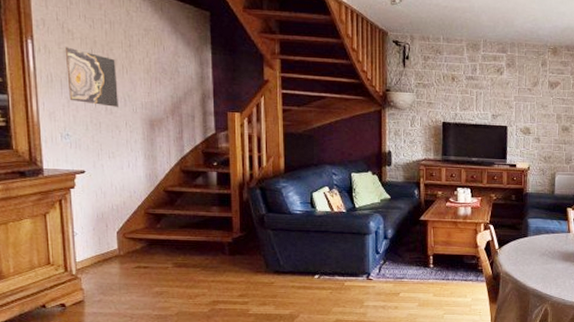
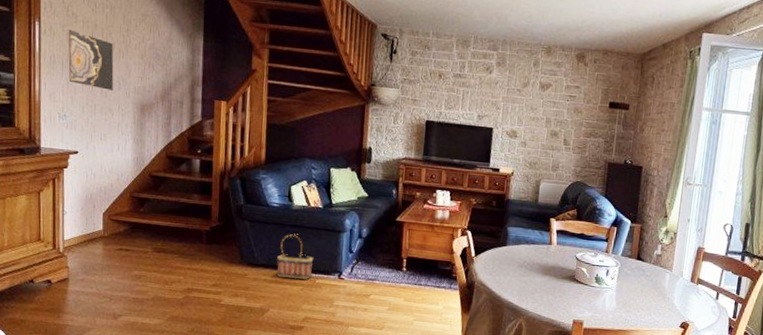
basket: none [303,239,341,284] -> present [276,233,314,279]

